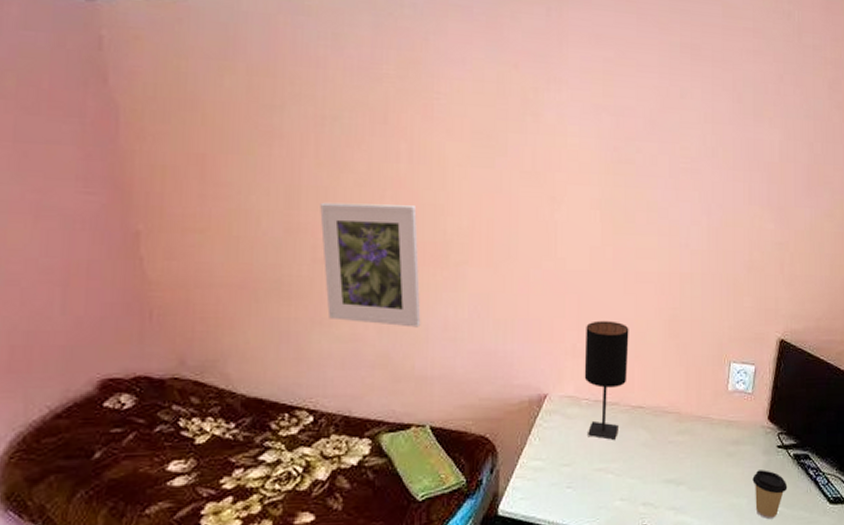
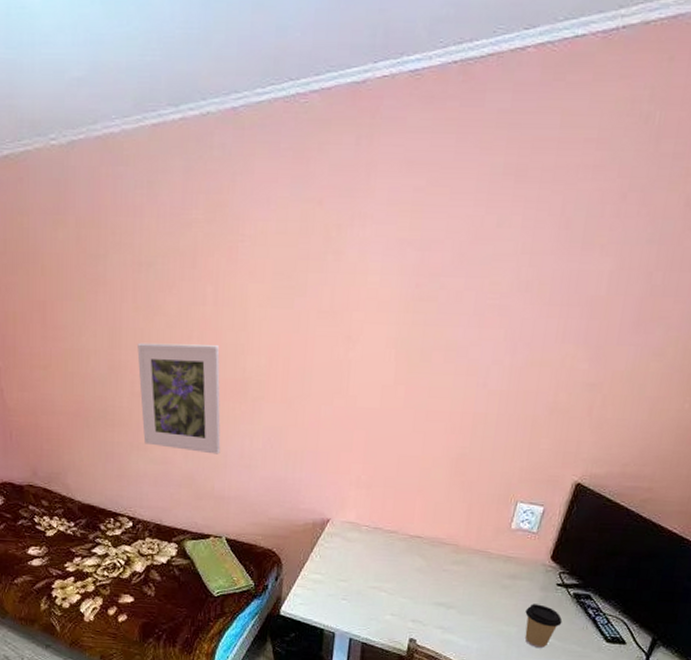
table lamp: present [584,320,629,440] -> none [365,455,415,563]

